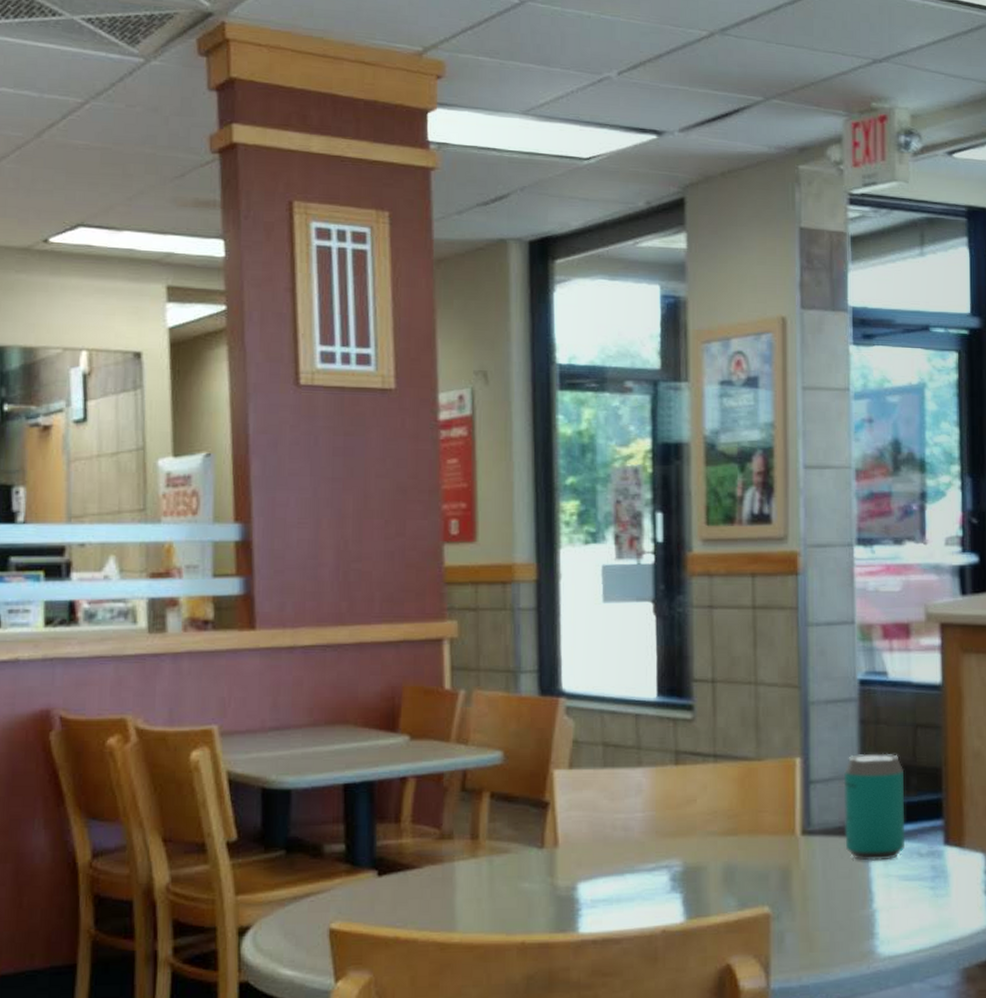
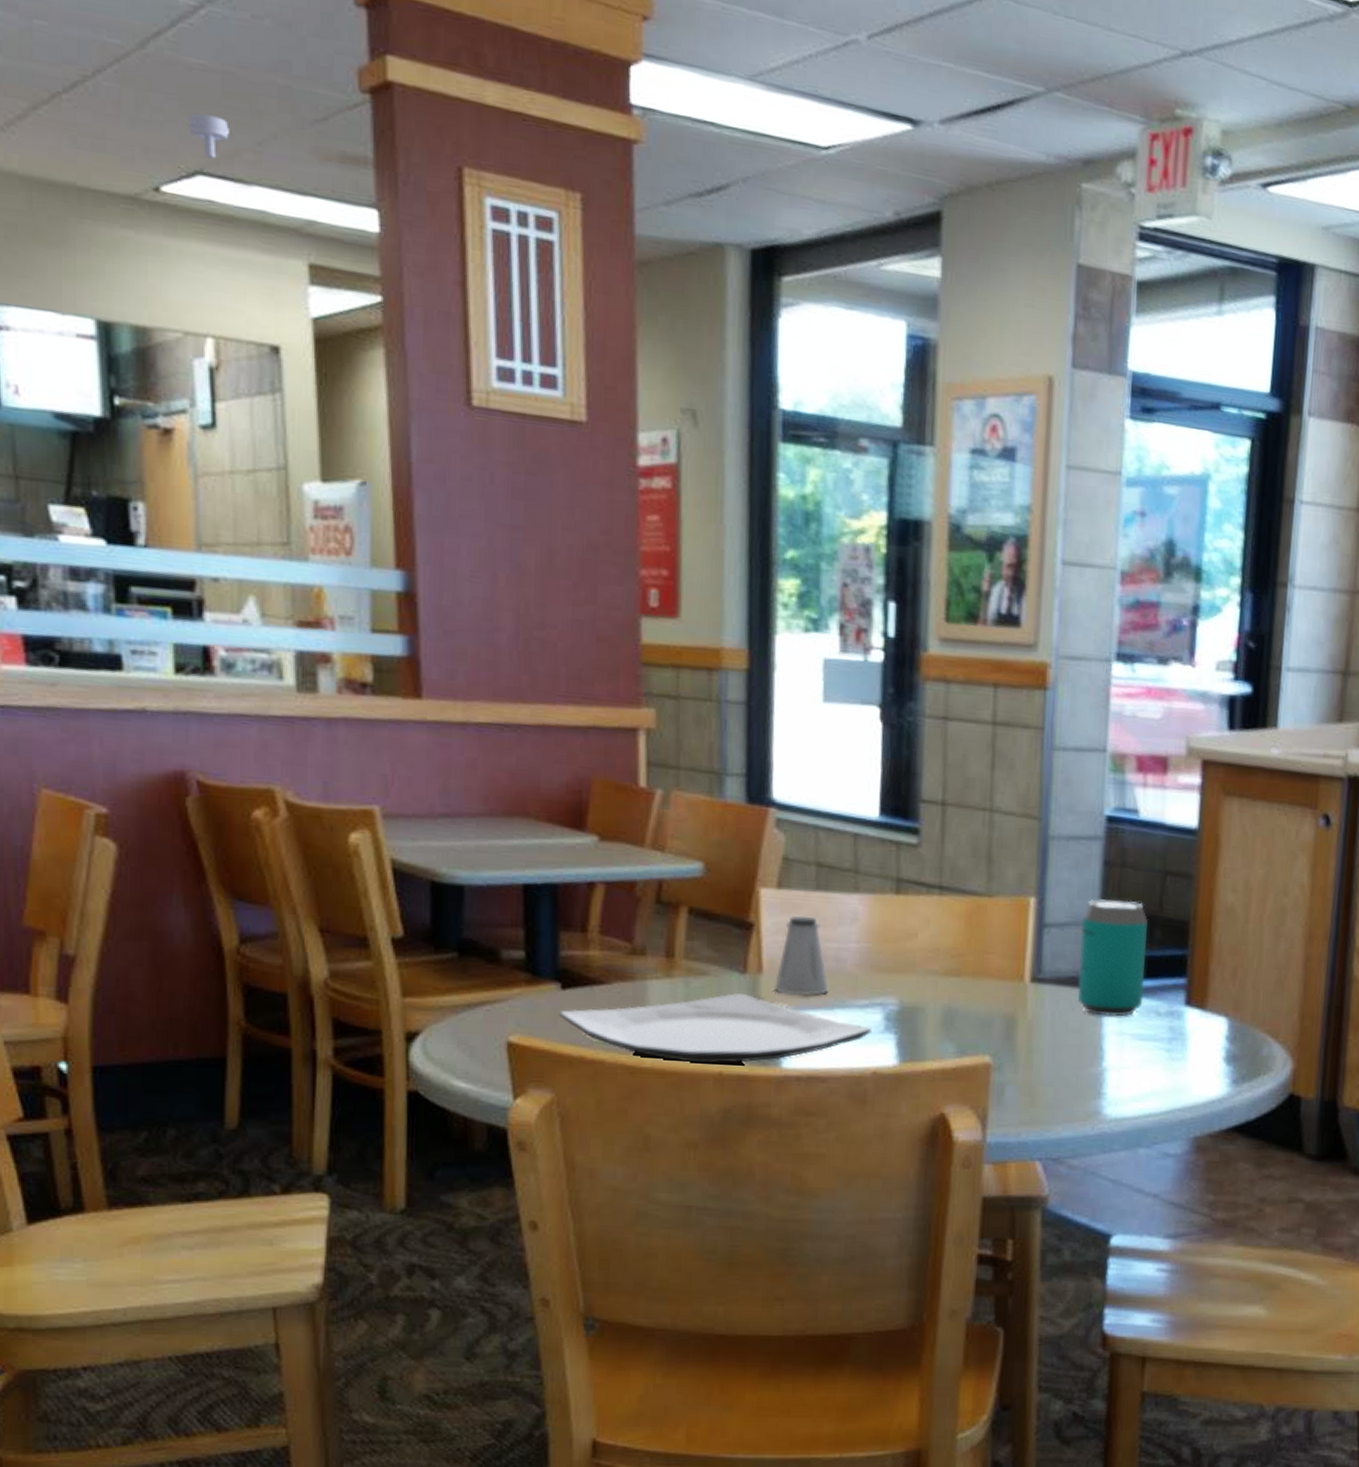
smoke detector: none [73,181,106,214] -> present [189,113,229,159]
plate: none [376,867,659,935] -> present [559,993,871,1064]
saltshaker: none [570,791,619,865] -> present [775,916,829,997]

